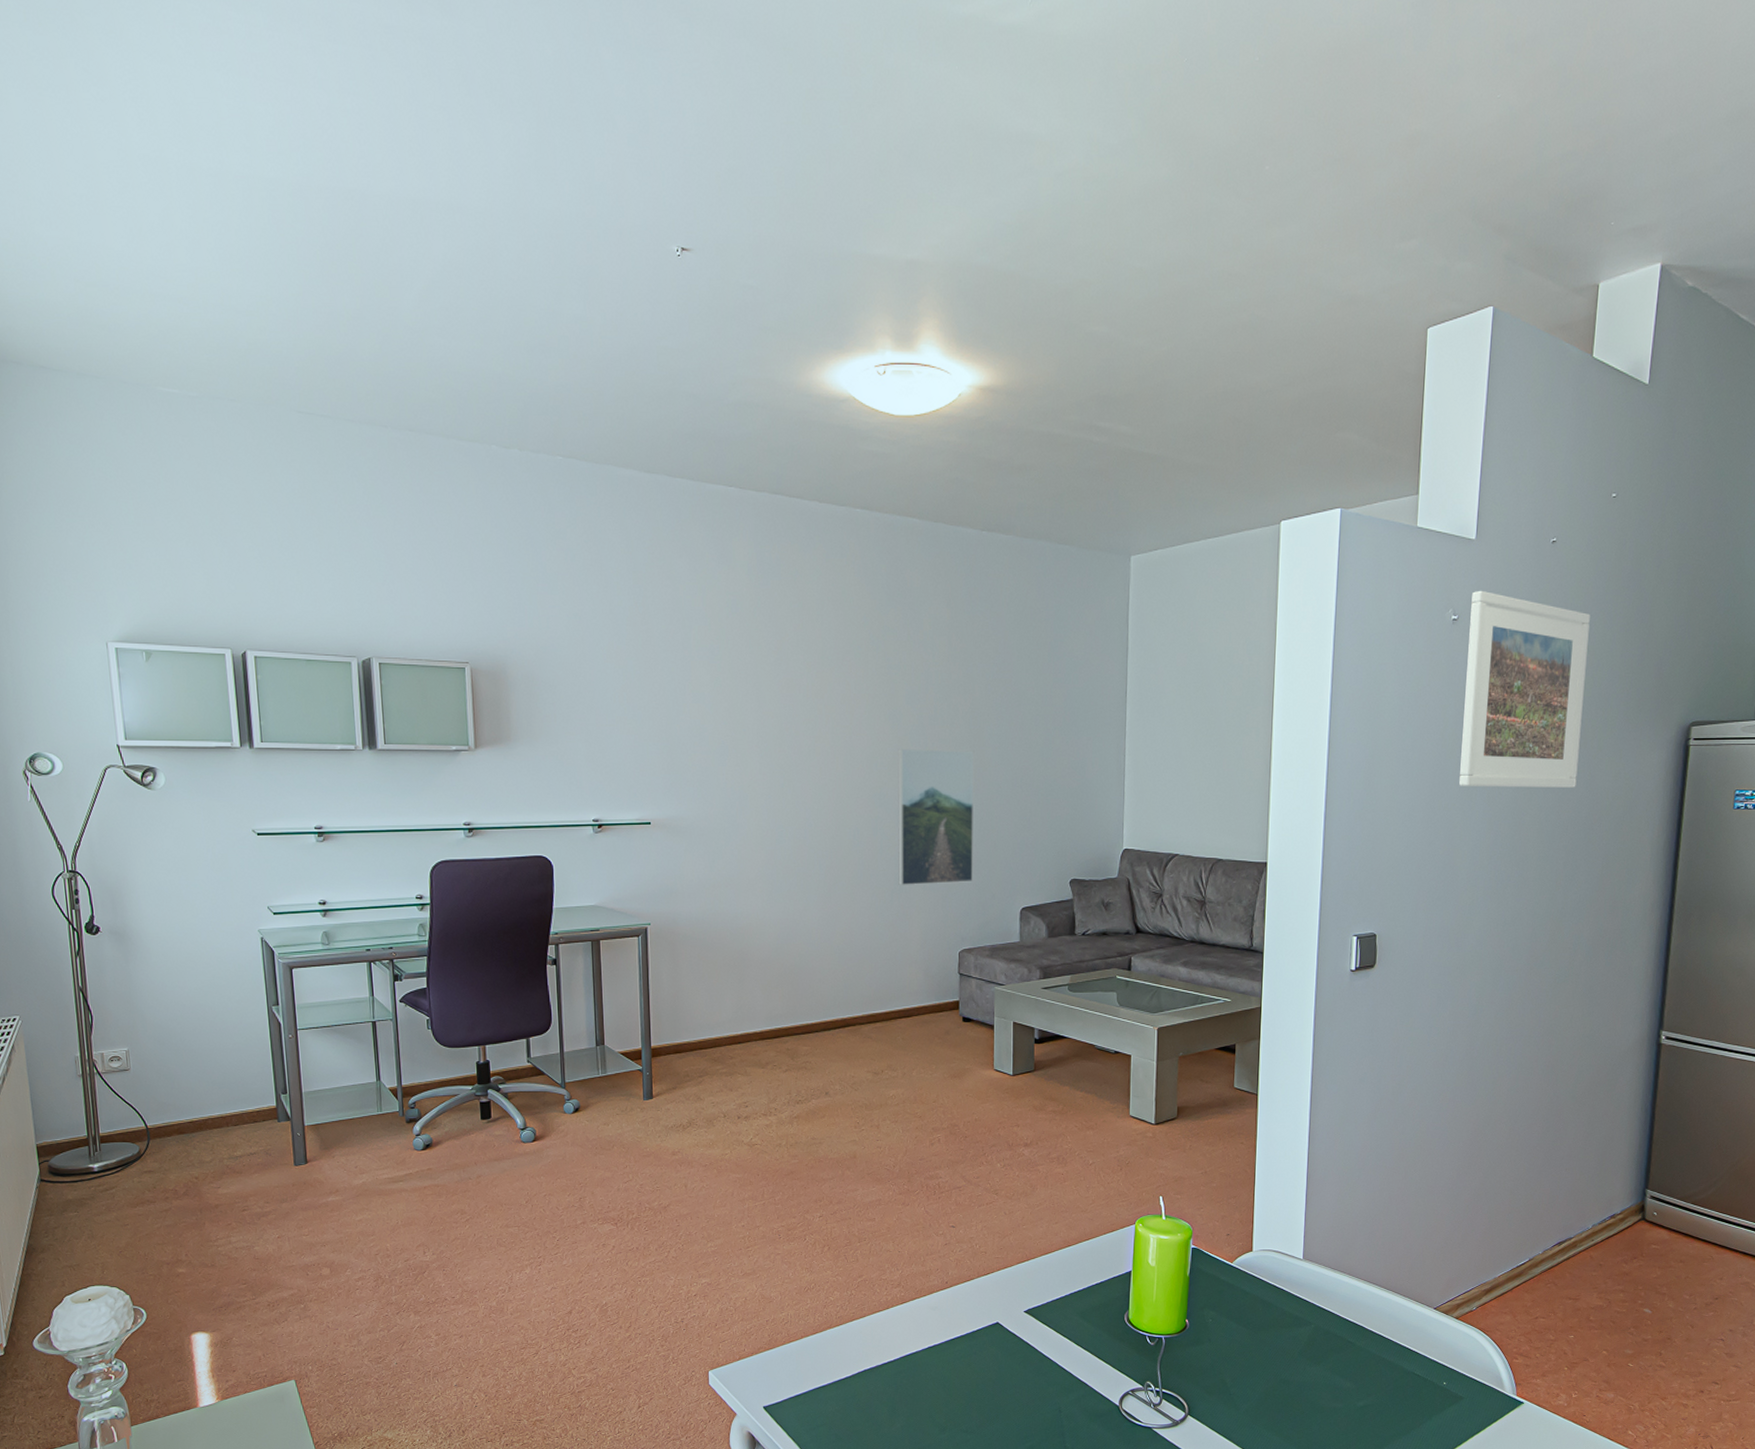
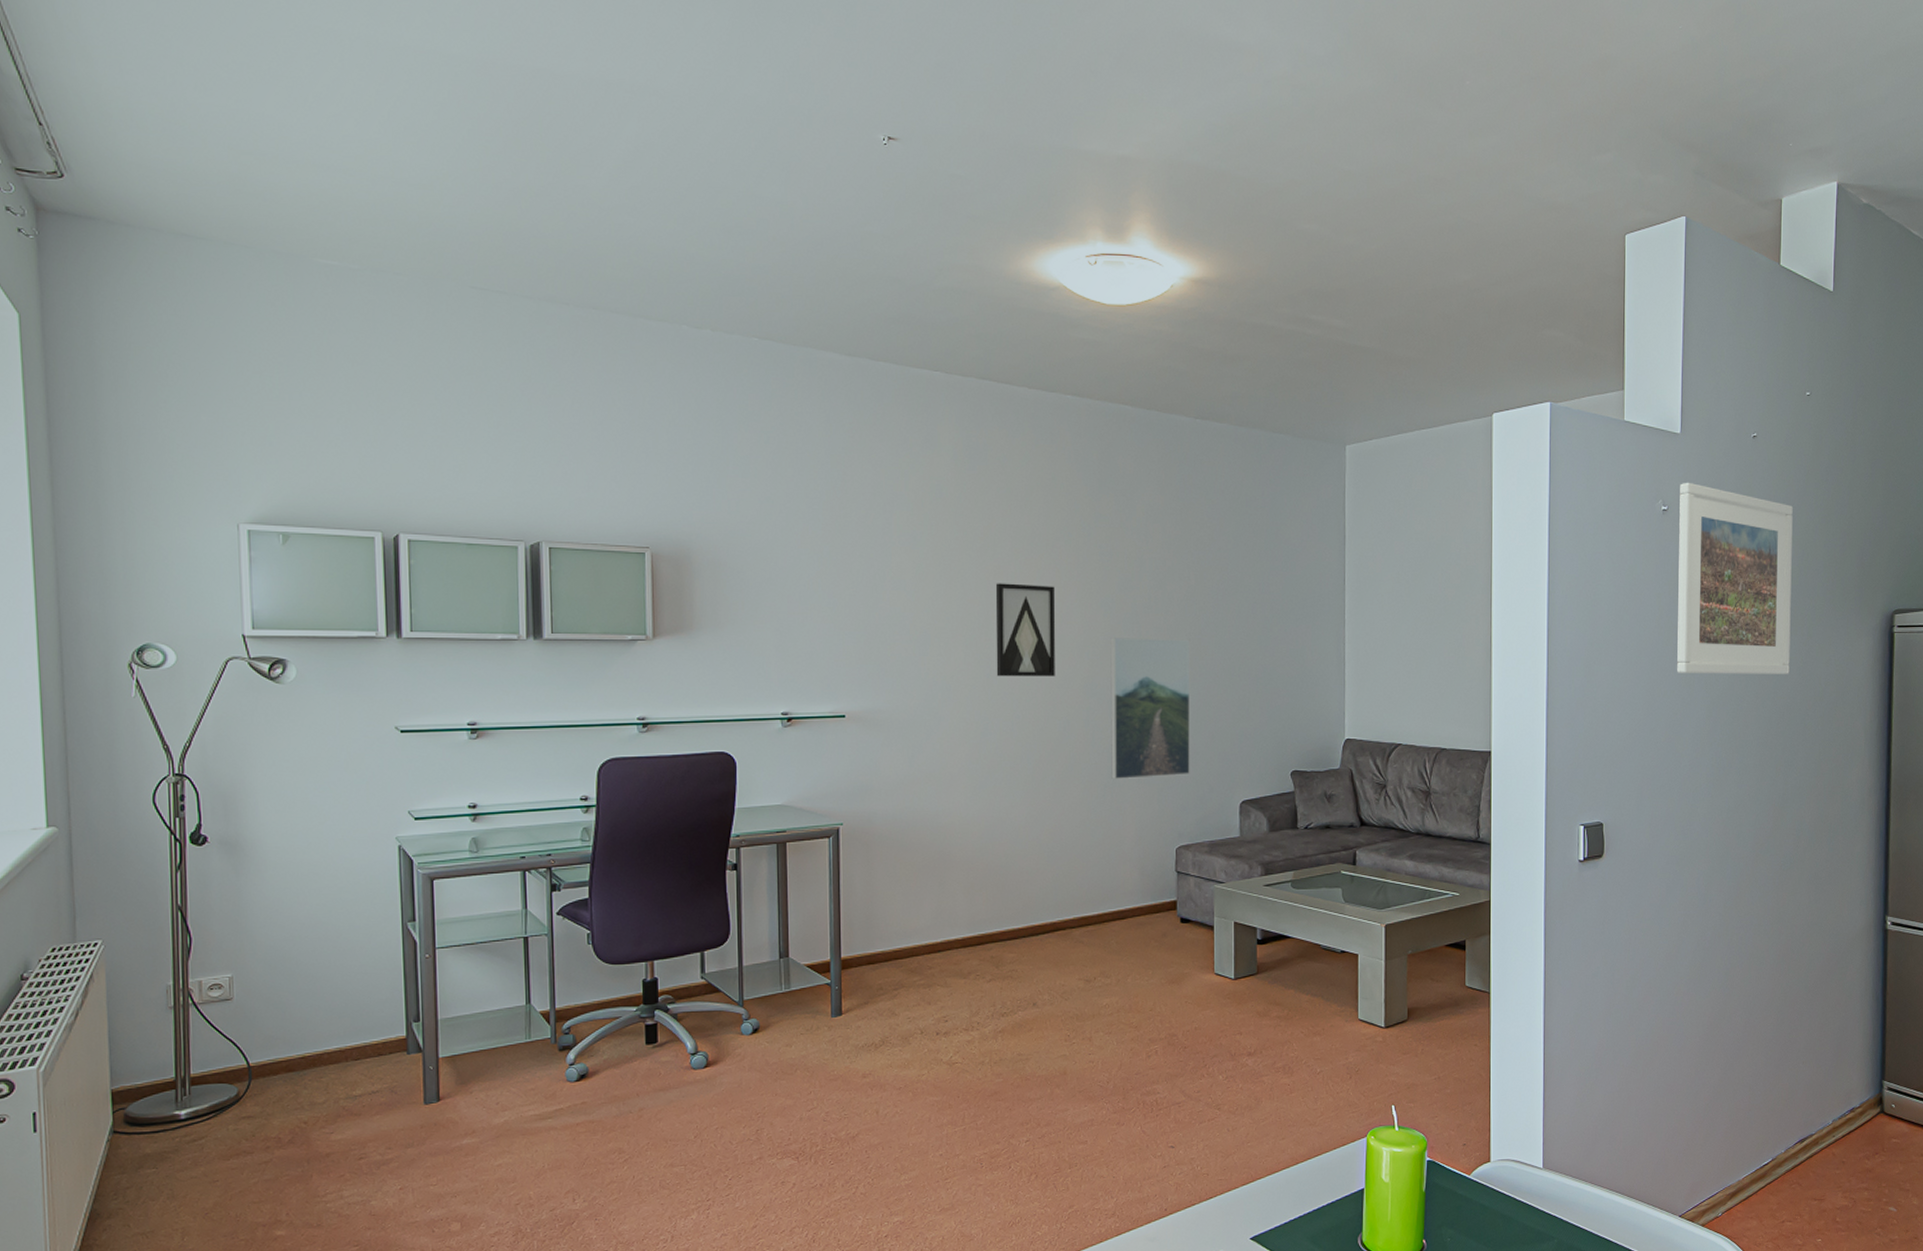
wall art: none [788,696,846,787] -> present [995,583,1056,677]

